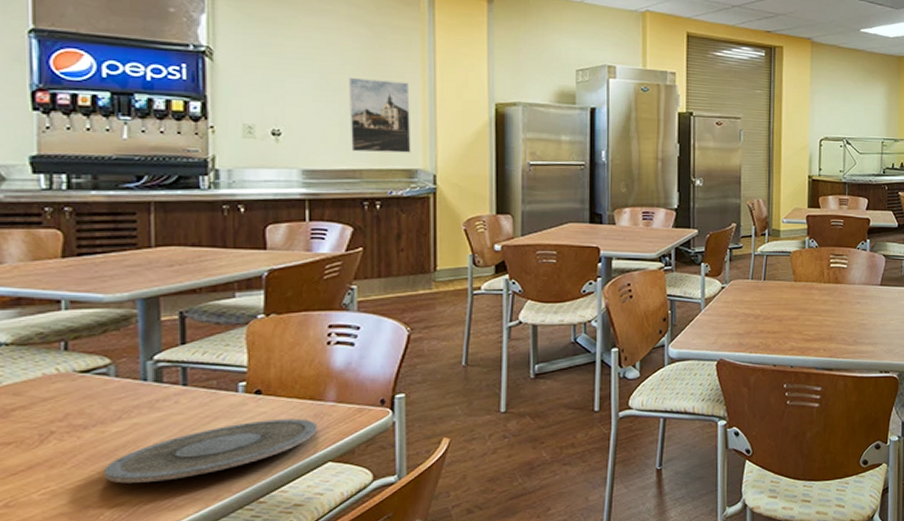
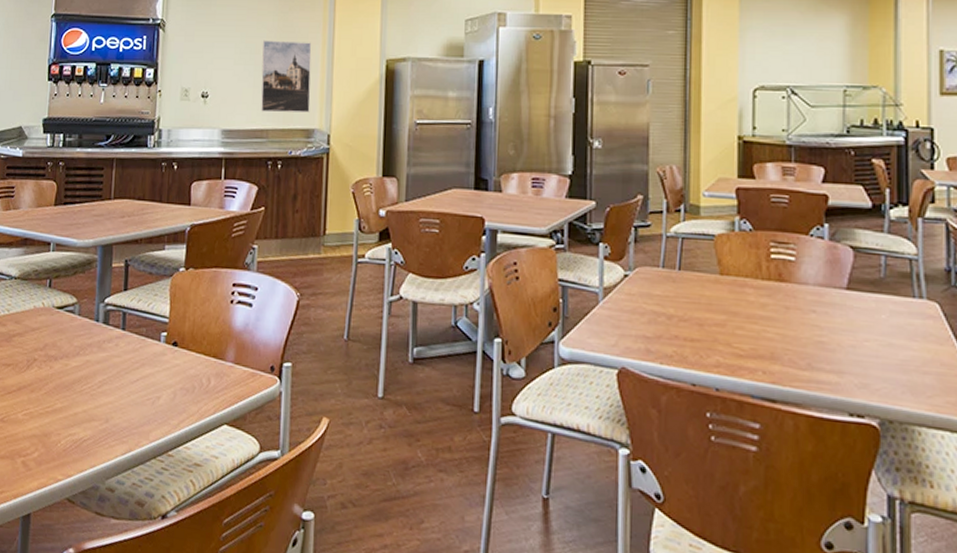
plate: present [104,418,318,484] -> none [64,372,218,419]

